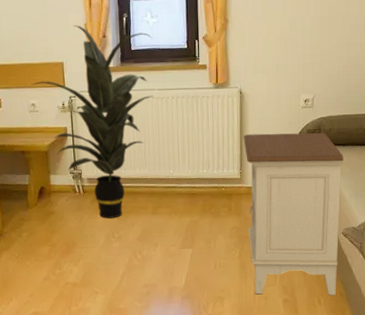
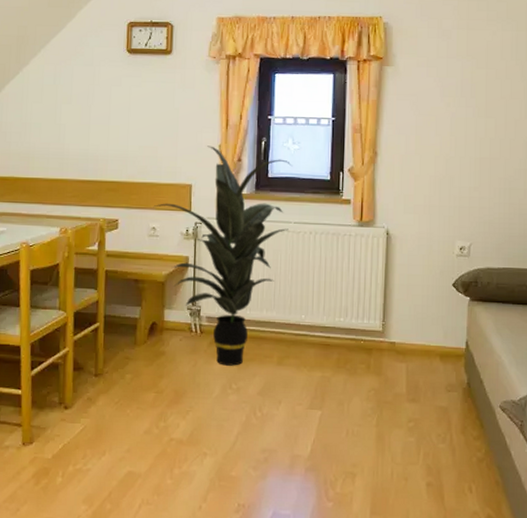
nightstand: present [243,132,344,295] -> none [388,281,503,483]

